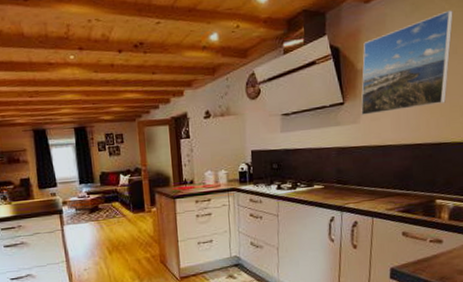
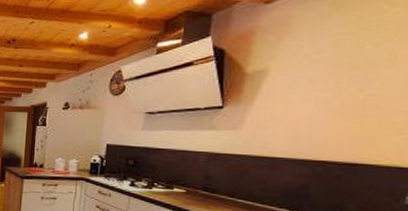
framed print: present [361,10,453,116] -> none [244,10,395,123]

